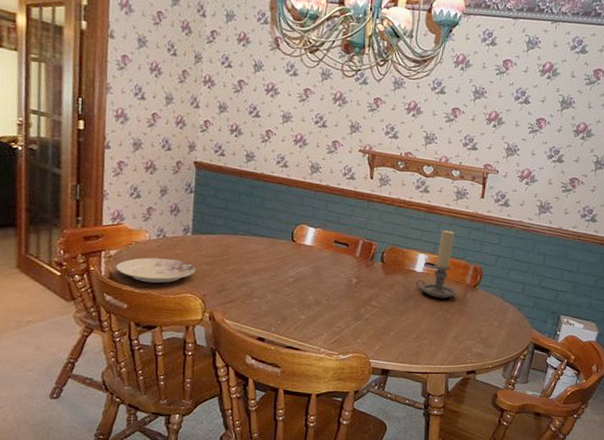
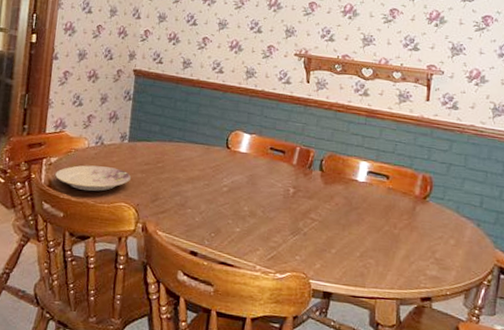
candle holder: present [415,230,457,299] -> none [358,135,404,212]

